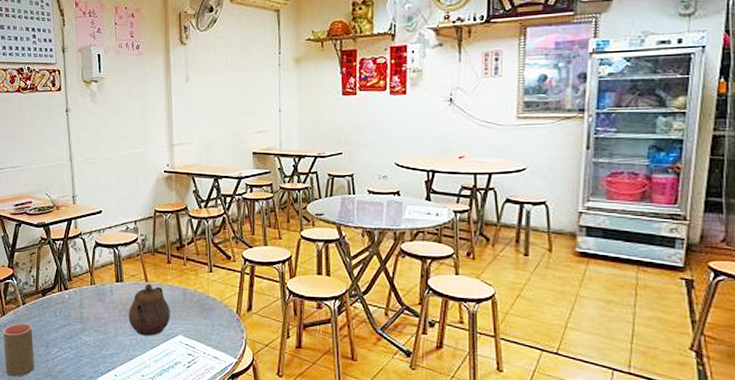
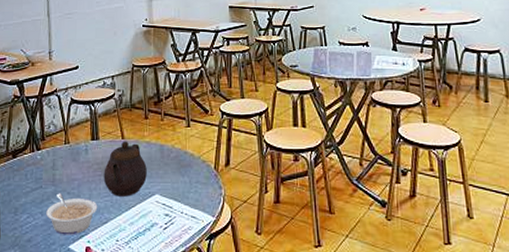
legume: none [75,330,124,369] -> present [46,193,98,235]

